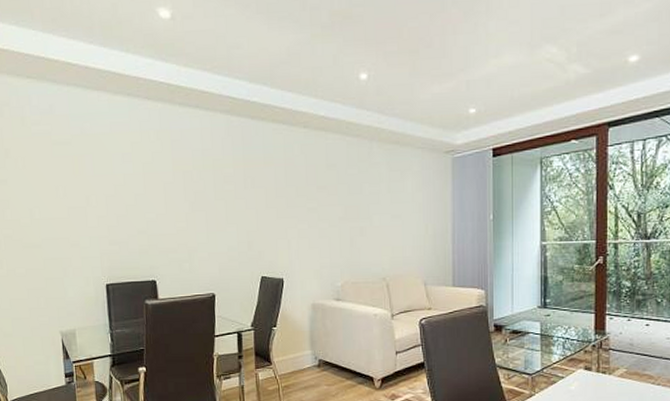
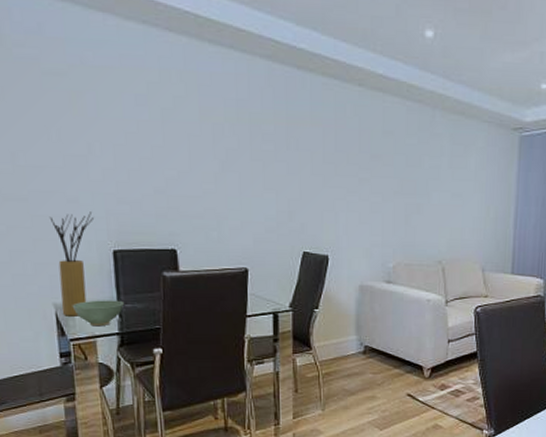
vase: none [57,253,91,342] -> present [49,212,93,316]
bowl: none [74,326,116,350] -> present [72,300,125,327]

